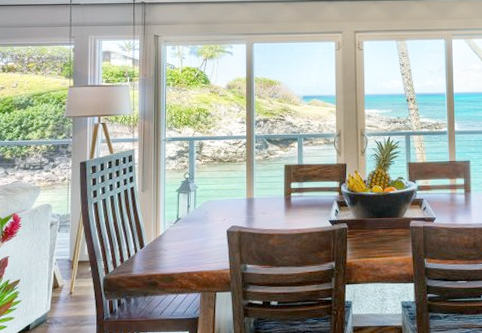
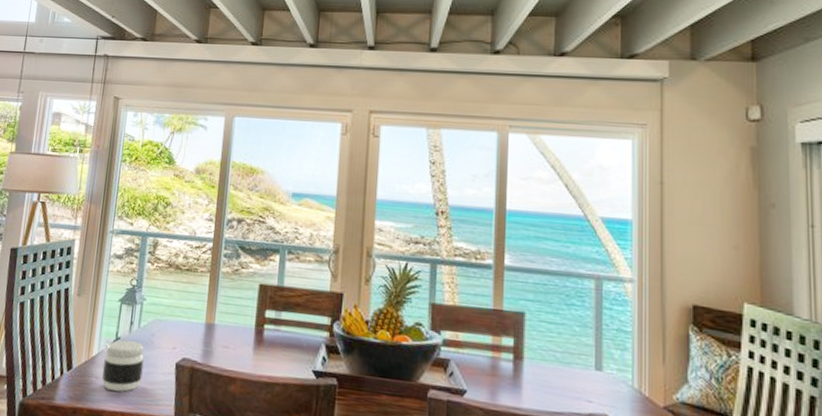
jar: none [169,219,202,259] -> present [102,340,144,392]

